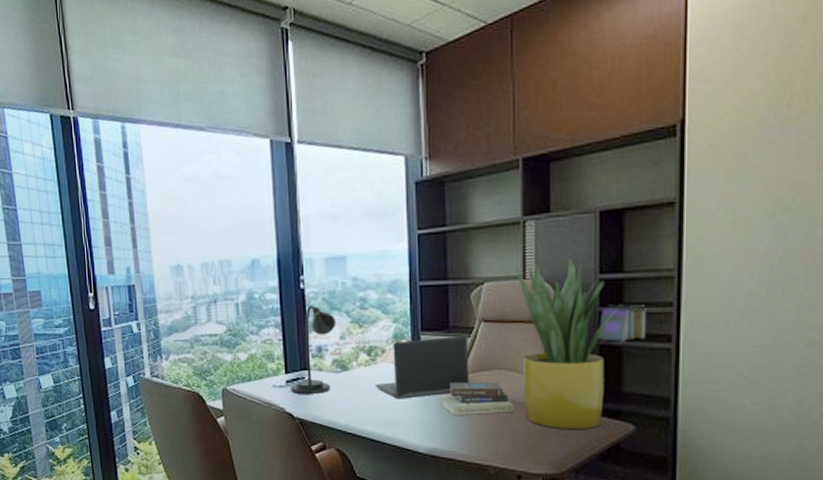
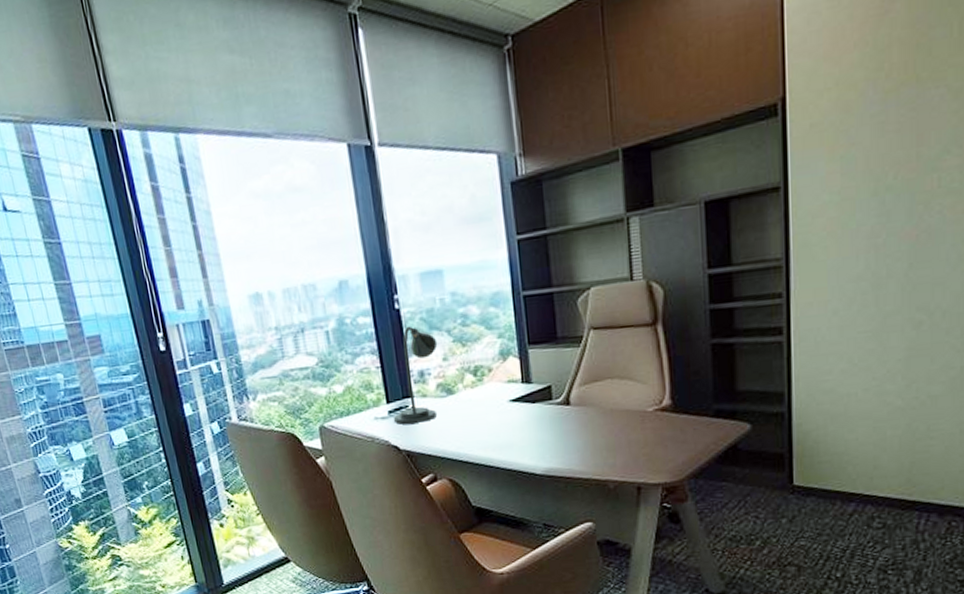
laptop computer: present [374,336,470,399] -> none [483,346,582,420]
books: present [440,381,514,416] -> none [553,393,630,432]
planter: present [515,259,622,430] -> none [622,255,732,436]
books: present [597,304,646,342] -> none [709,298,758,339]

